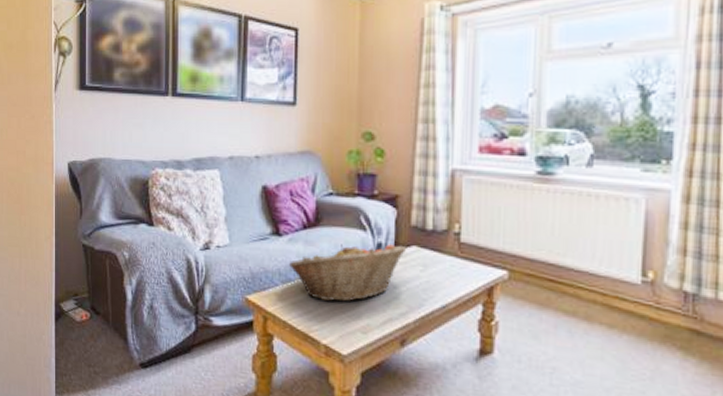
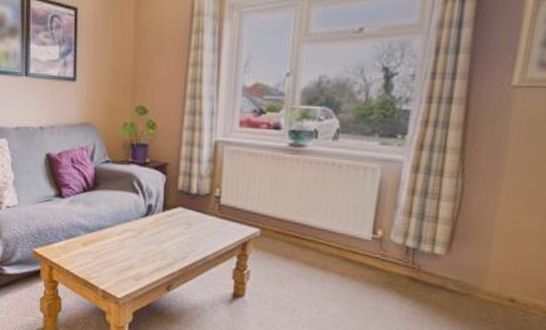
fruit basket: present [288,244,407,302] -> none [70,205,174,254]

